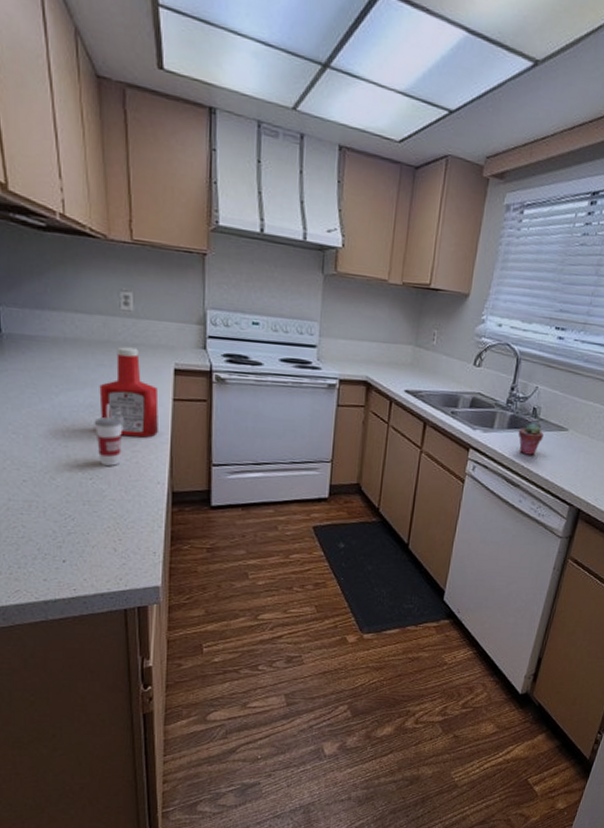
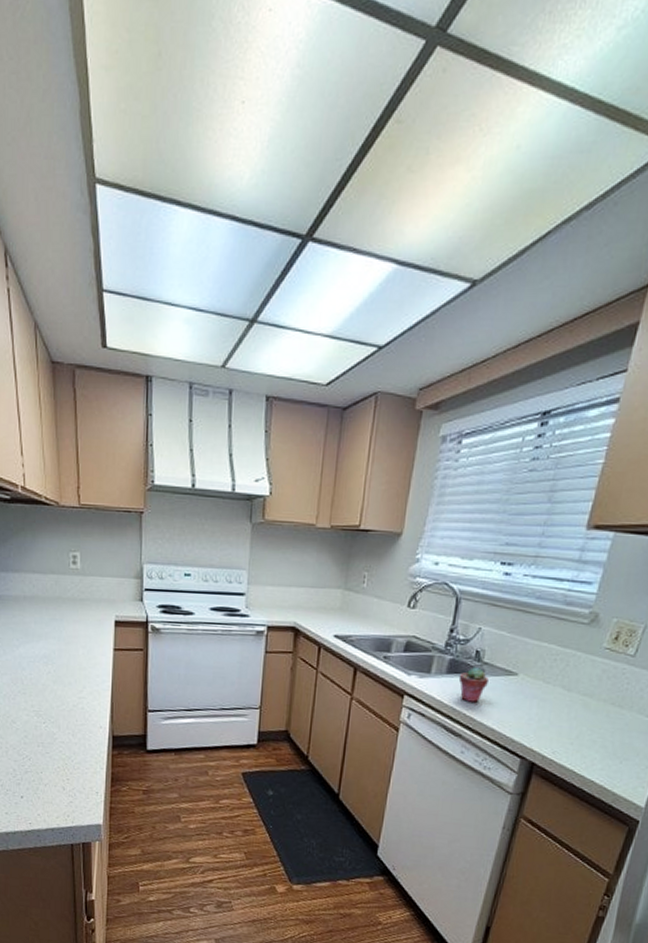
cup: present [94,404,122,466] -> none [47,654,70,711]
ketchup bottle: present [99,346,159,438] -> none [51,602,101,685]

